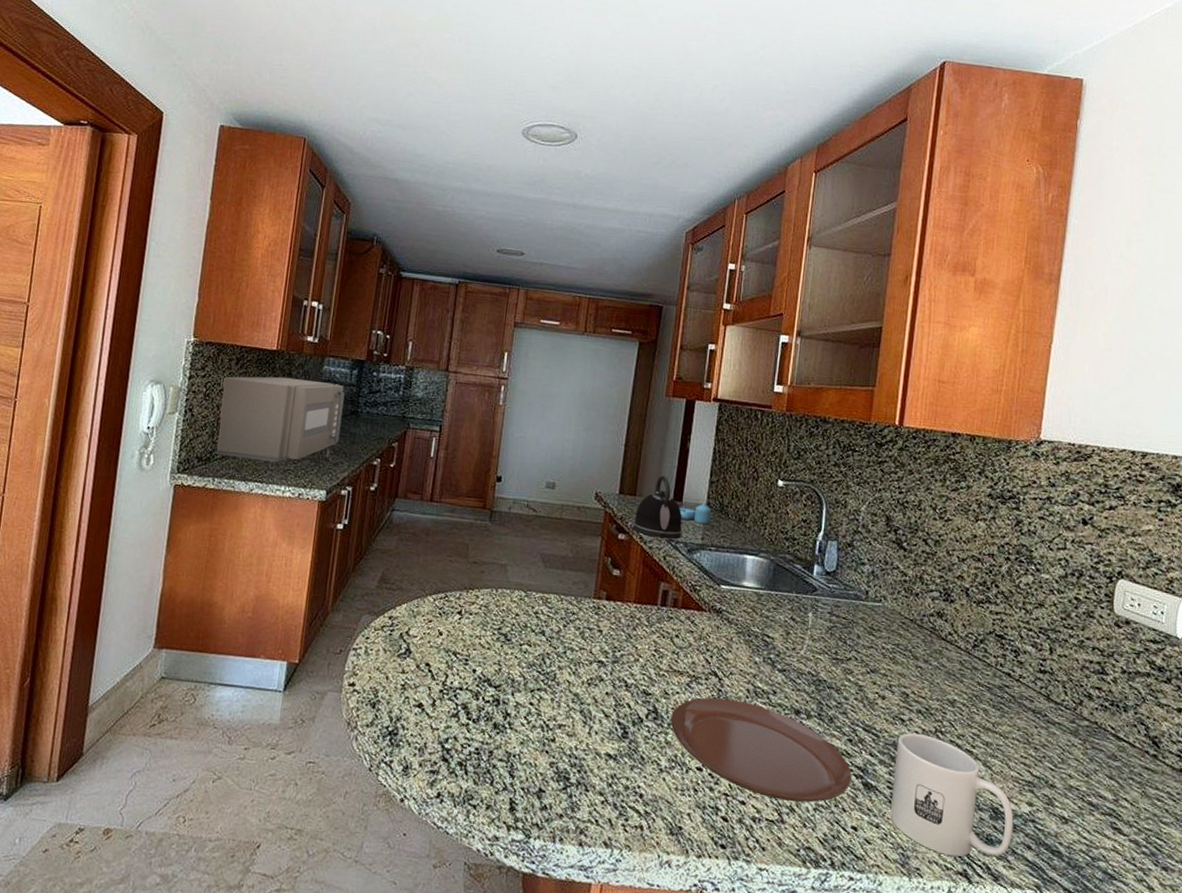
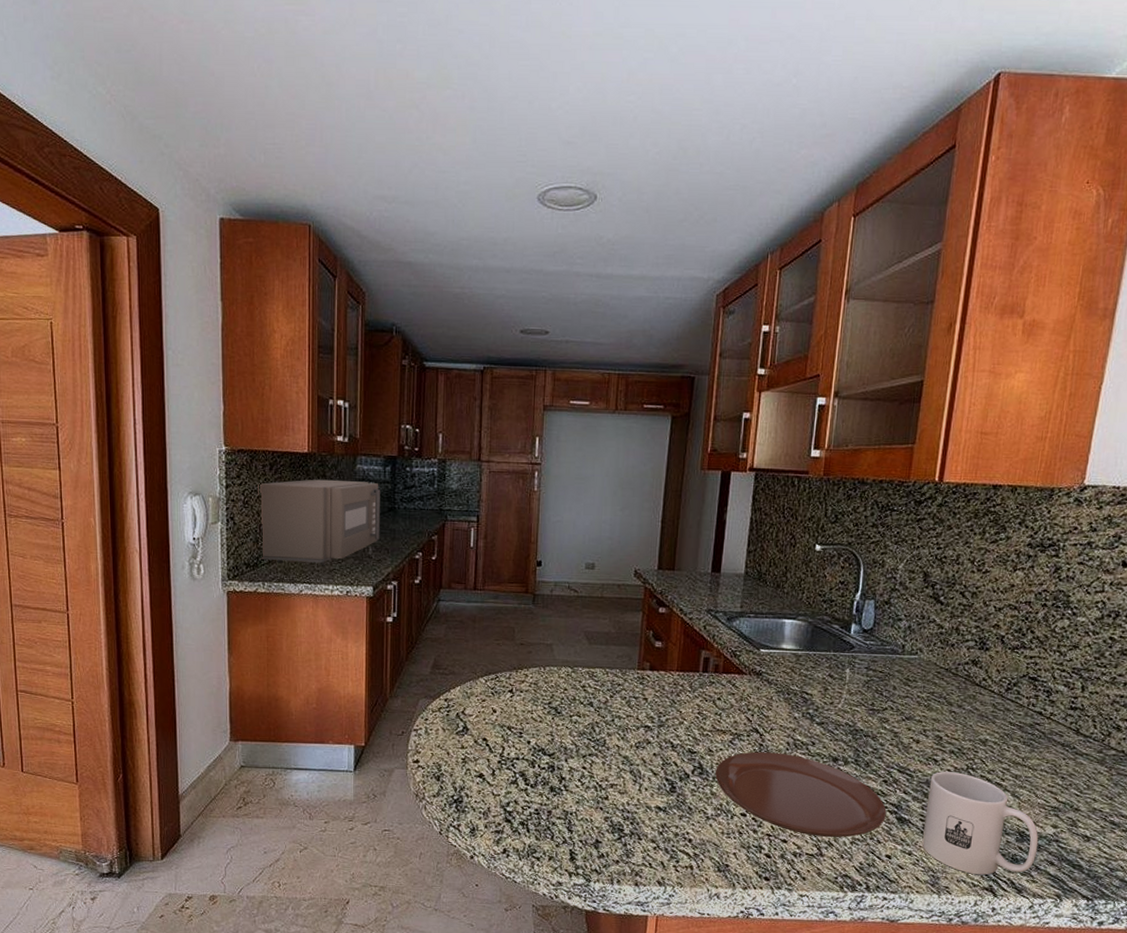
kettle: present [632,475,683,540] -> none [672,548,722,609]
soap dispenser: present [678,503,711,526] -> none [717,572,750,594]

